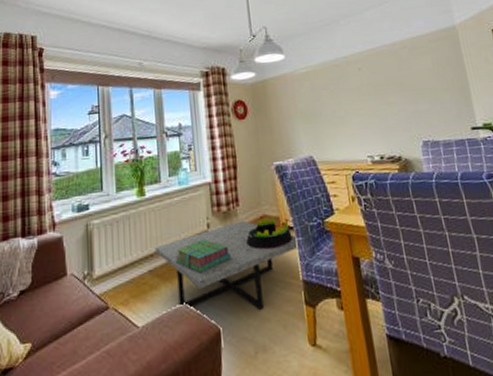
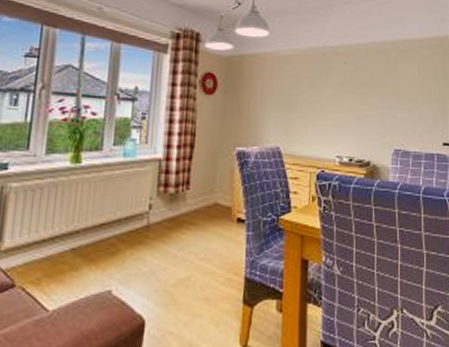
coffee table: present [155,220,298,310] -> none [82,206,247,304]
stack of books: present [176,239,231,274] -> none [106,220,170,258]
decorative container: present [246,215,293,250] -> none [190,203,242,241]

